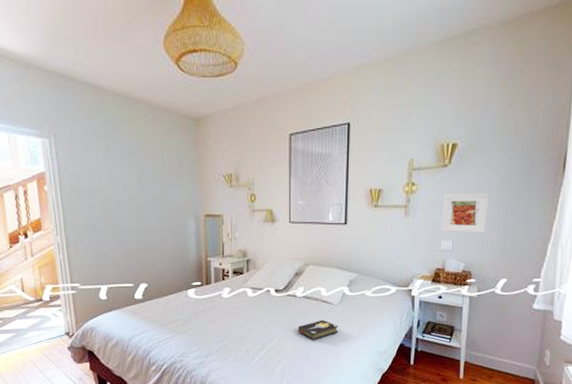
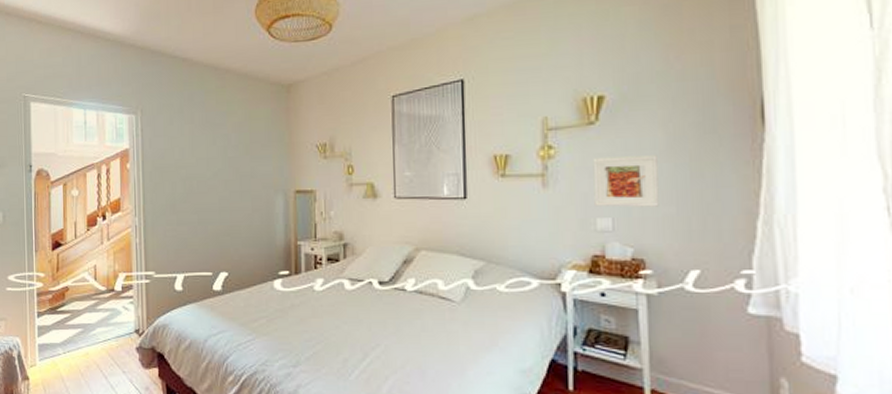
hardback book: present [298,320,338,341] -> none [410,322,463,351]

